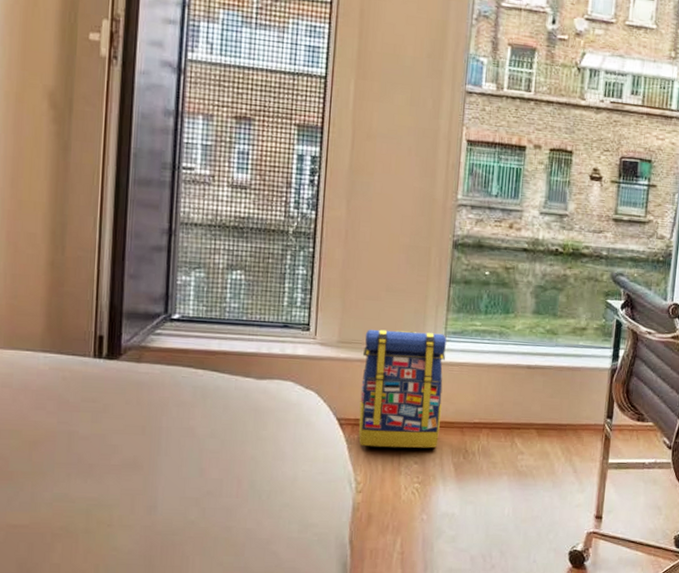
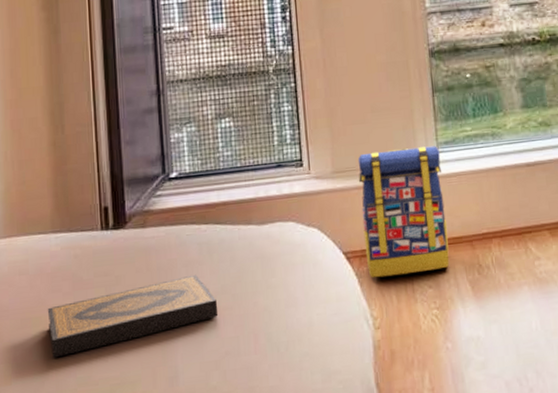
hardback book: none [28,415,205,472] -> present [47,274,219,358]

